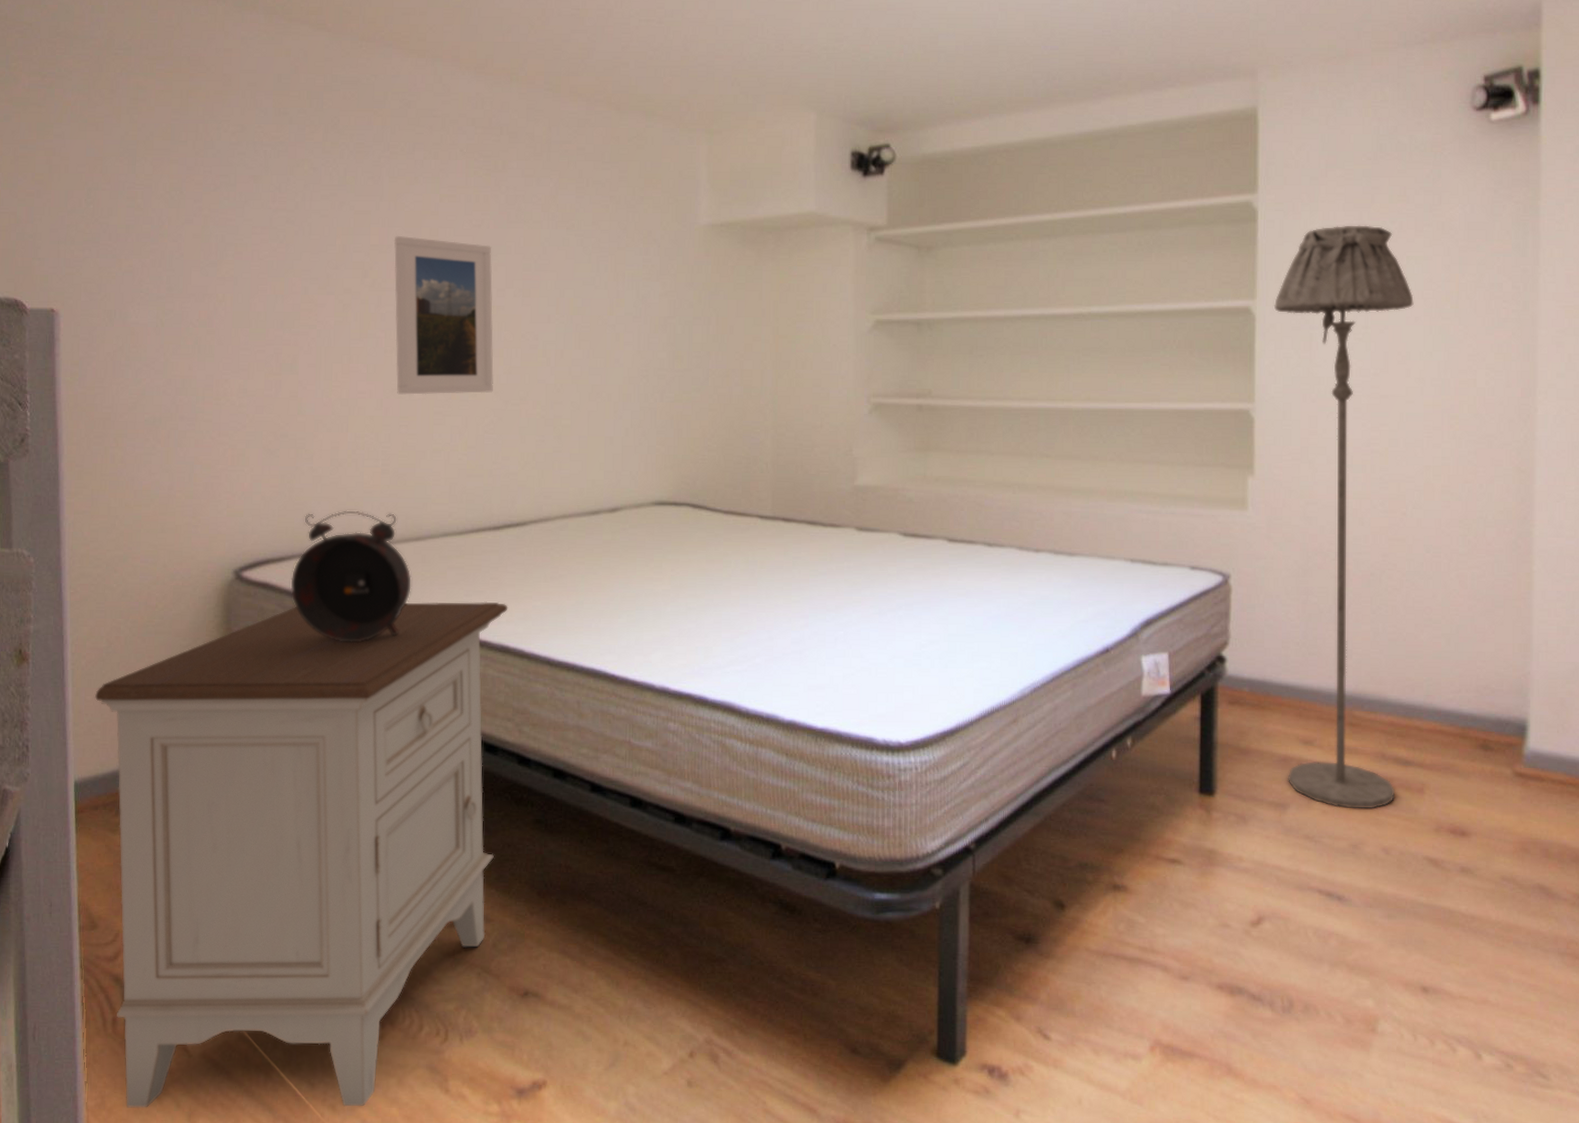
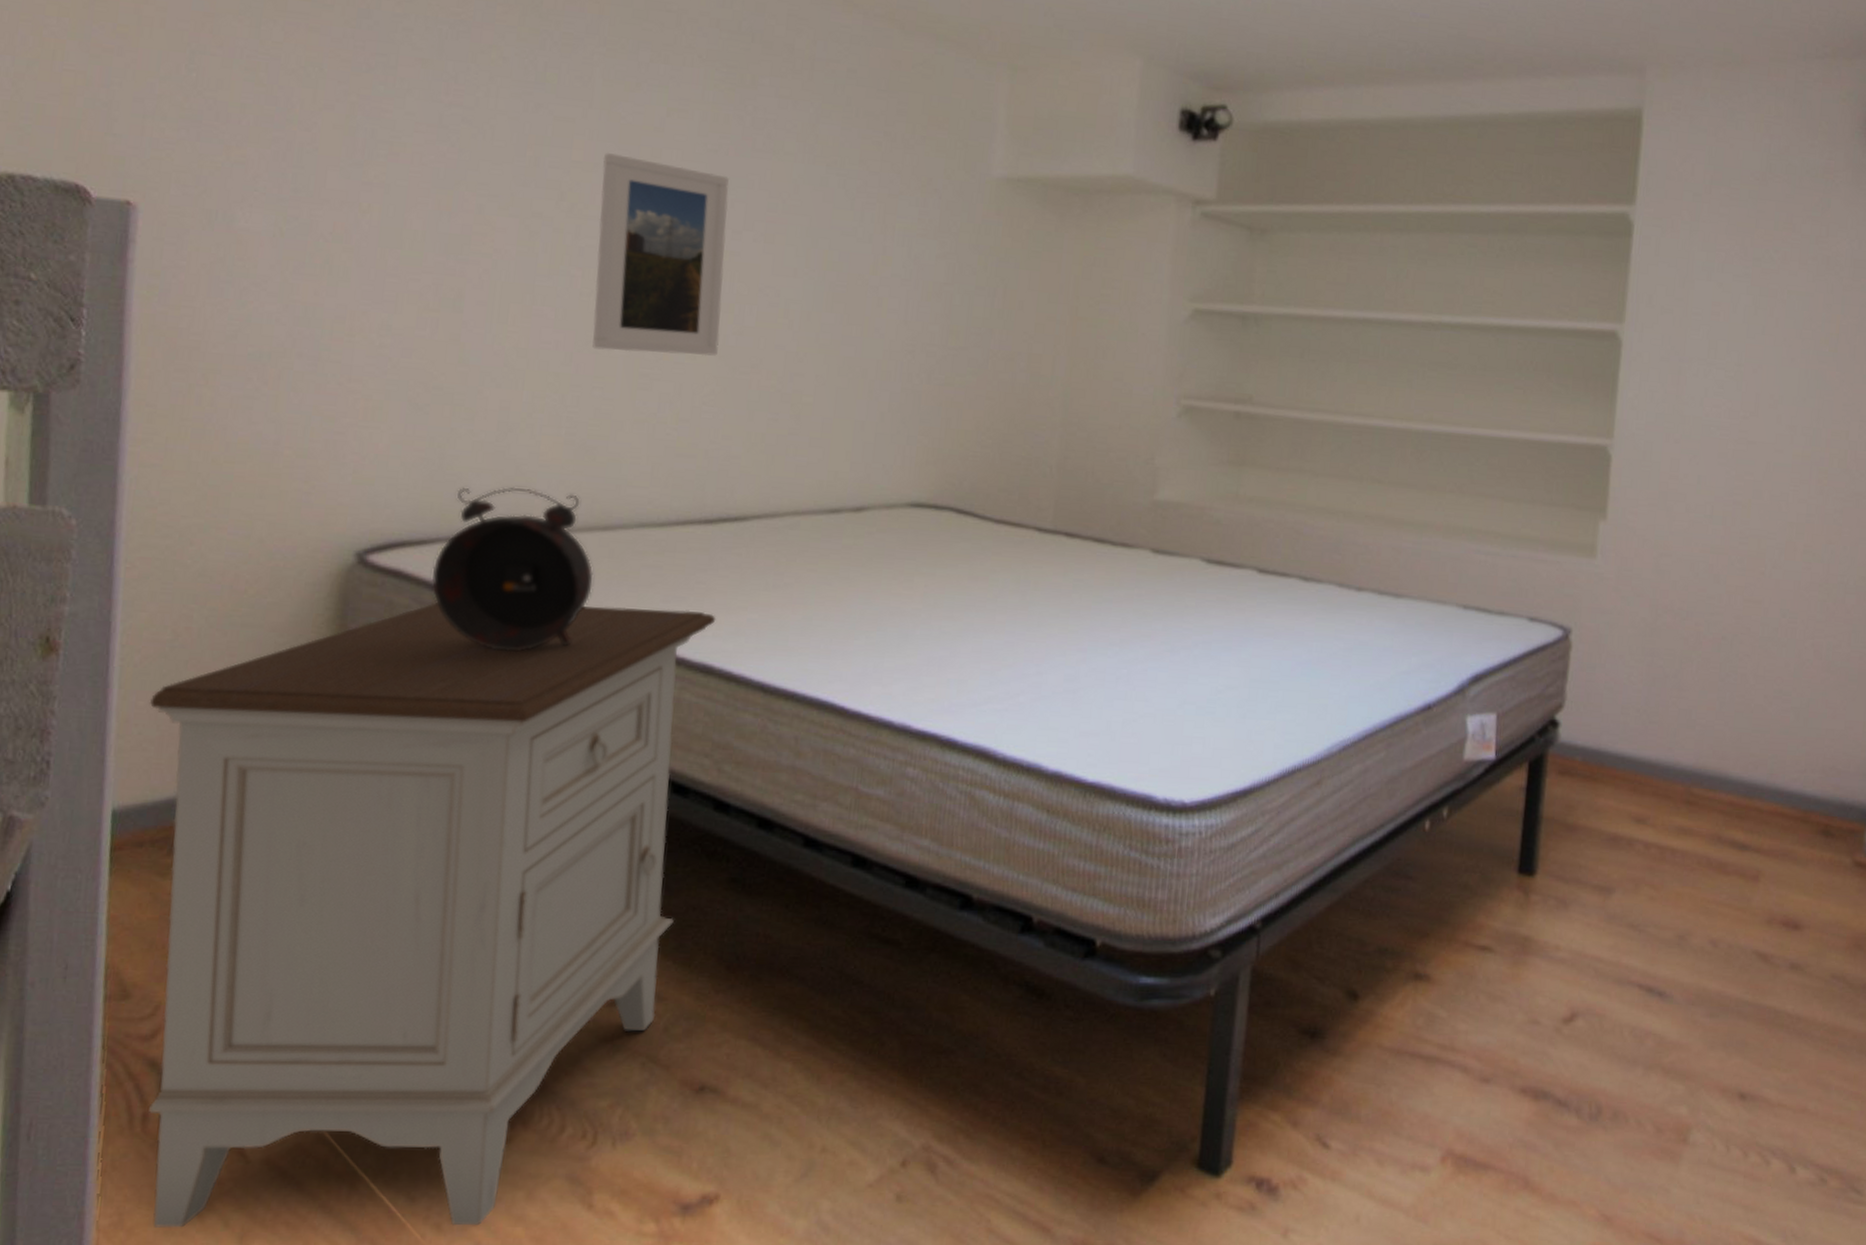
floor lamp: present [1273,225,1414,809] -> none [1614,249,1792,897]

